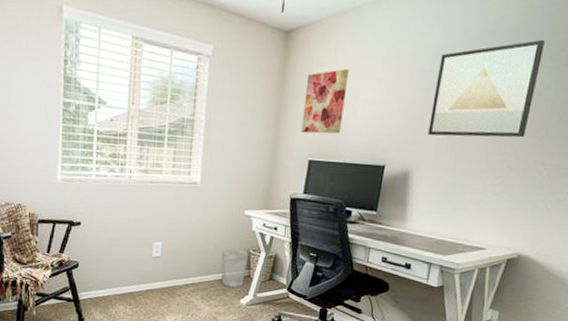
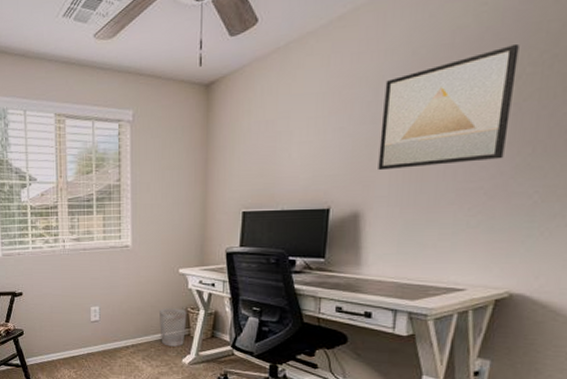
wall art: present [301,69,348,134] -> none [231,113,278,184]

